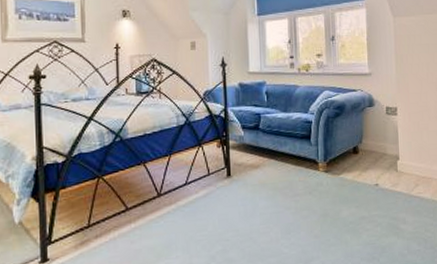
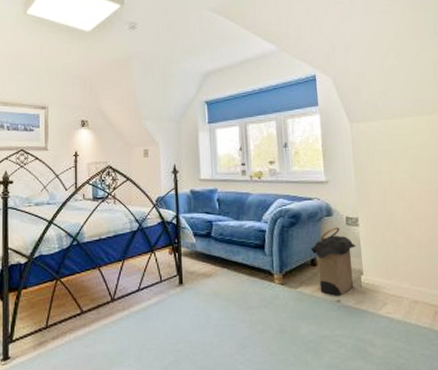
laundry hamper: none [353,117,394,181] -> present [310,227,356,296]

